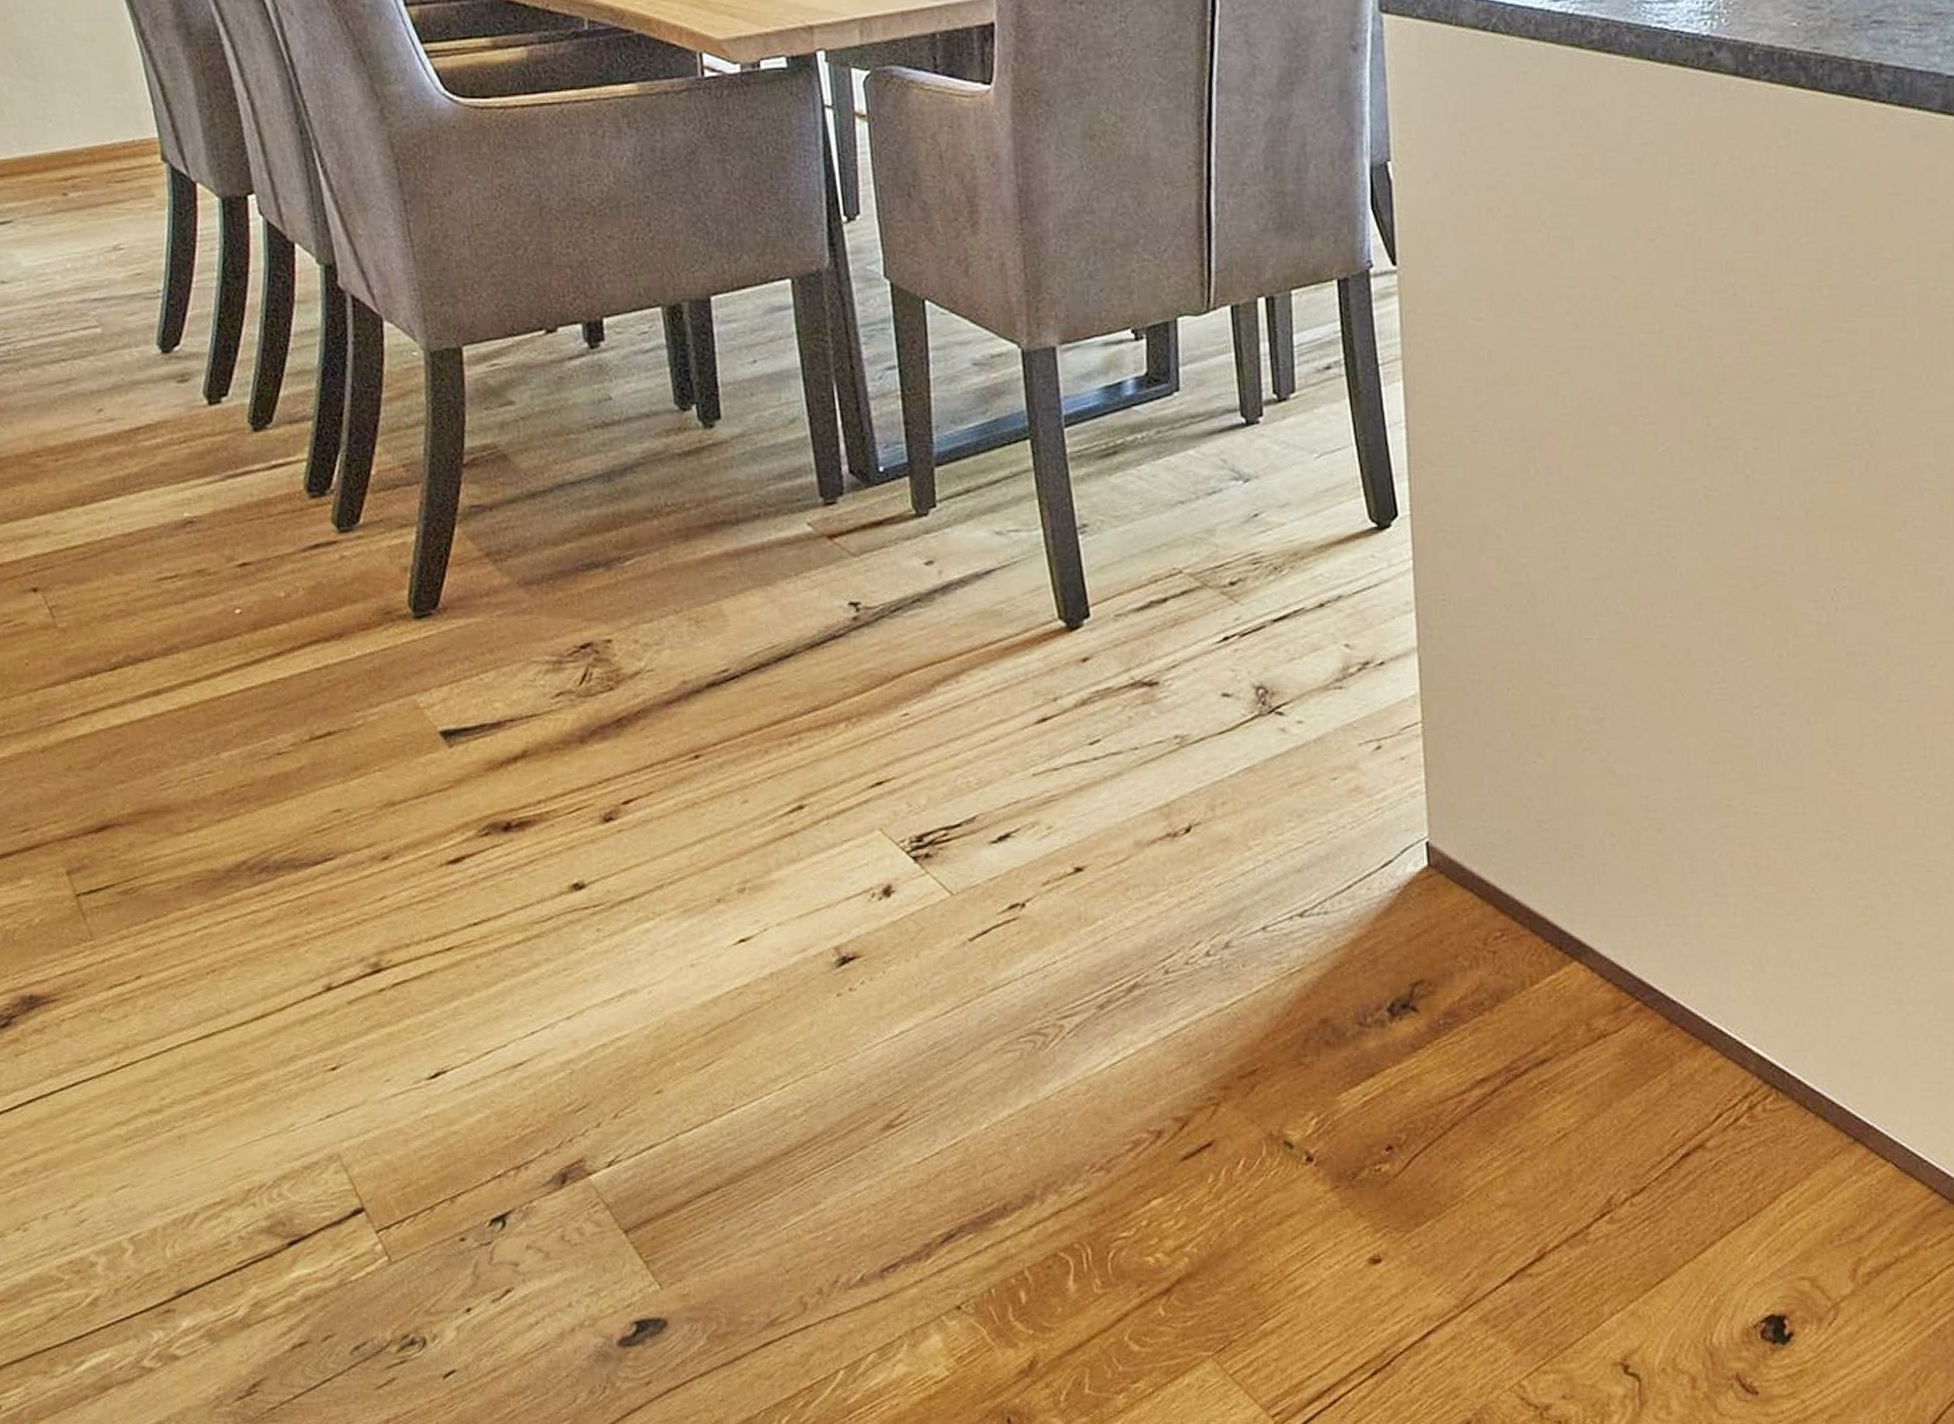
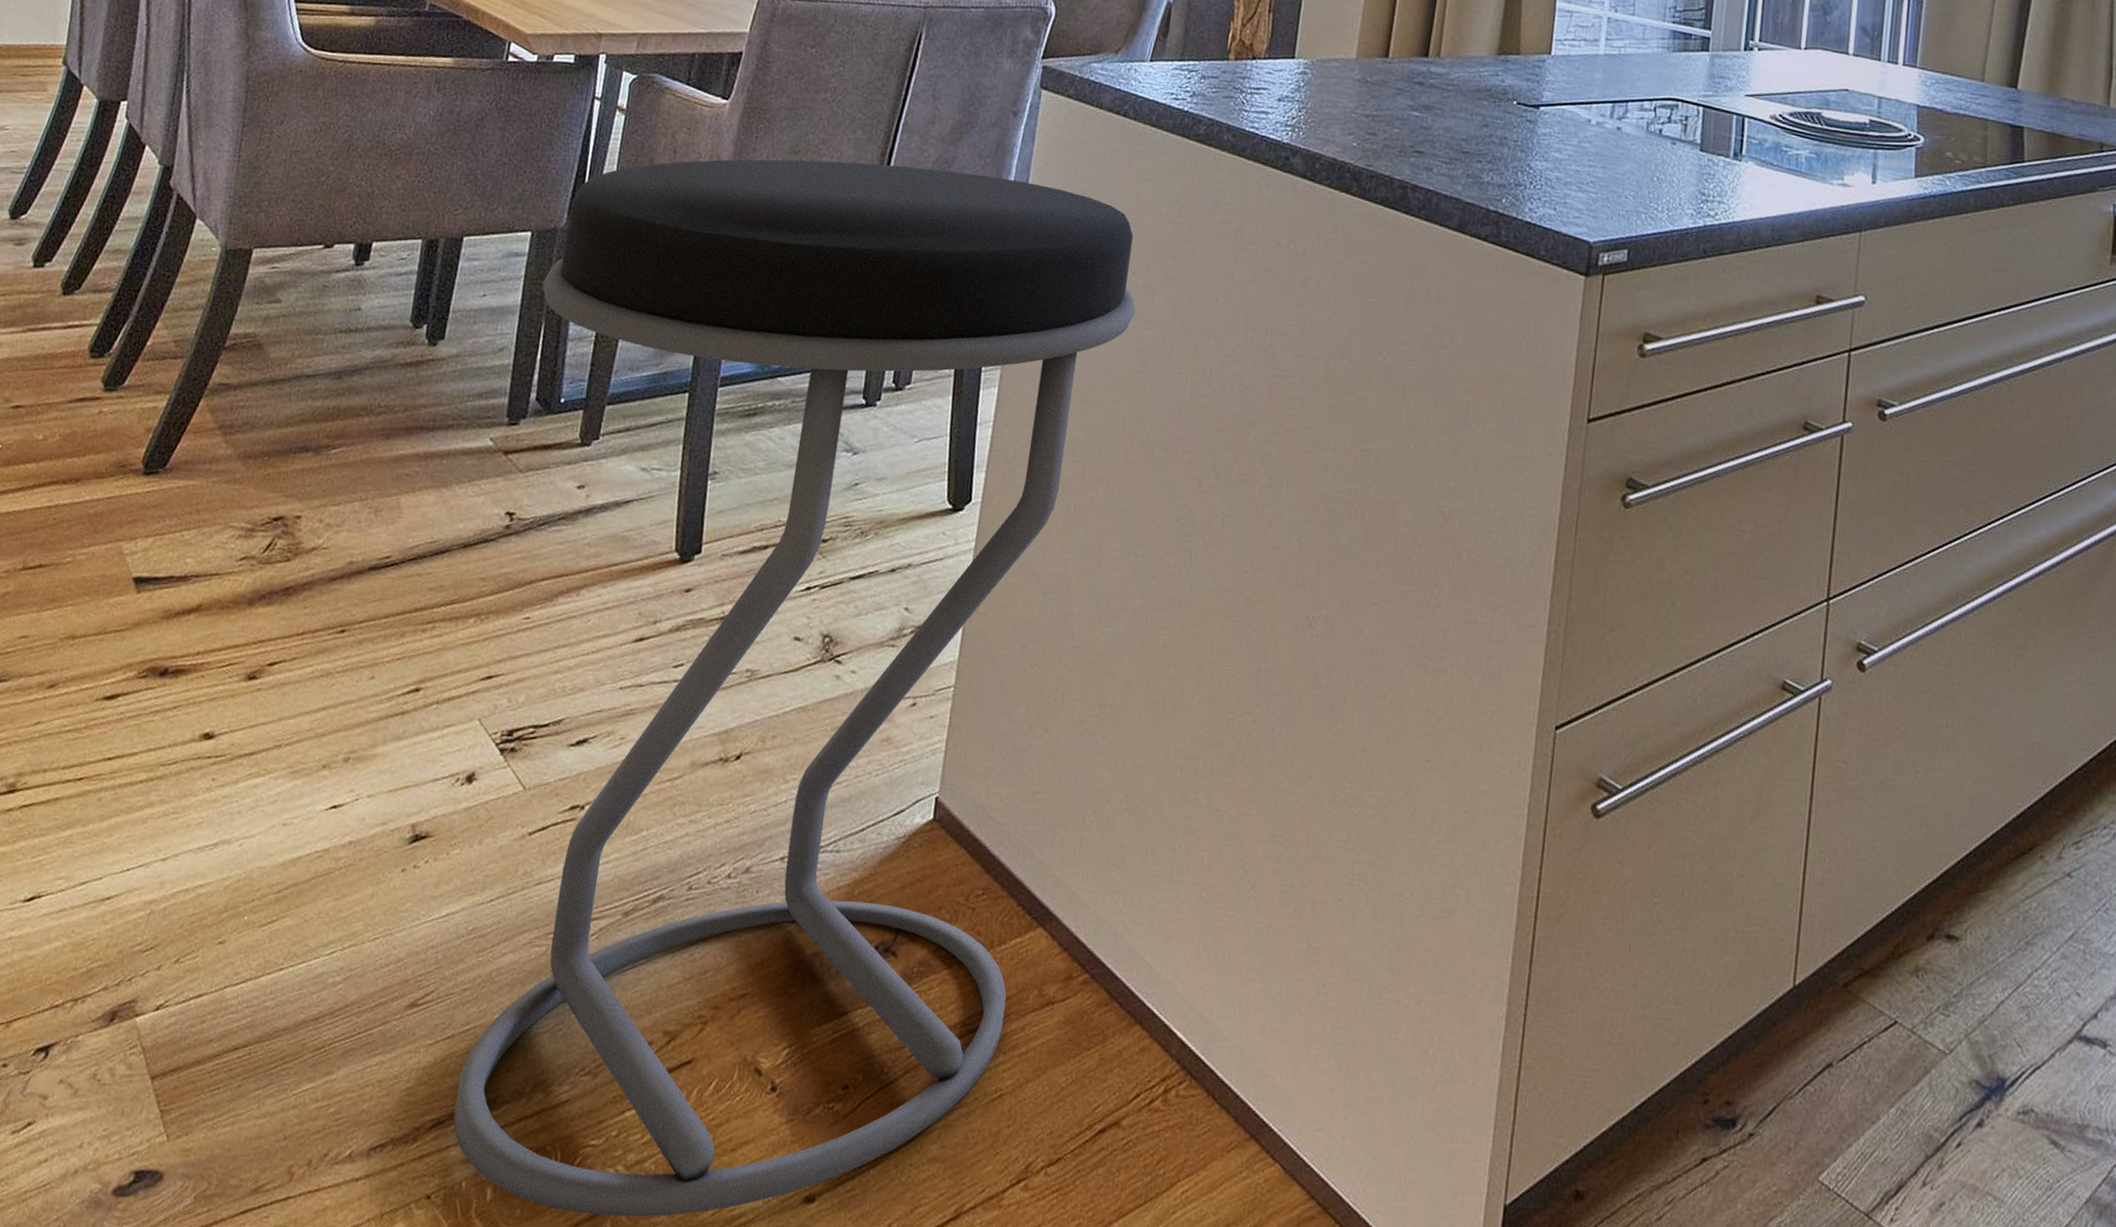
stool: none [821,130,1554,1303] -> present [453,159,1136,1217]

